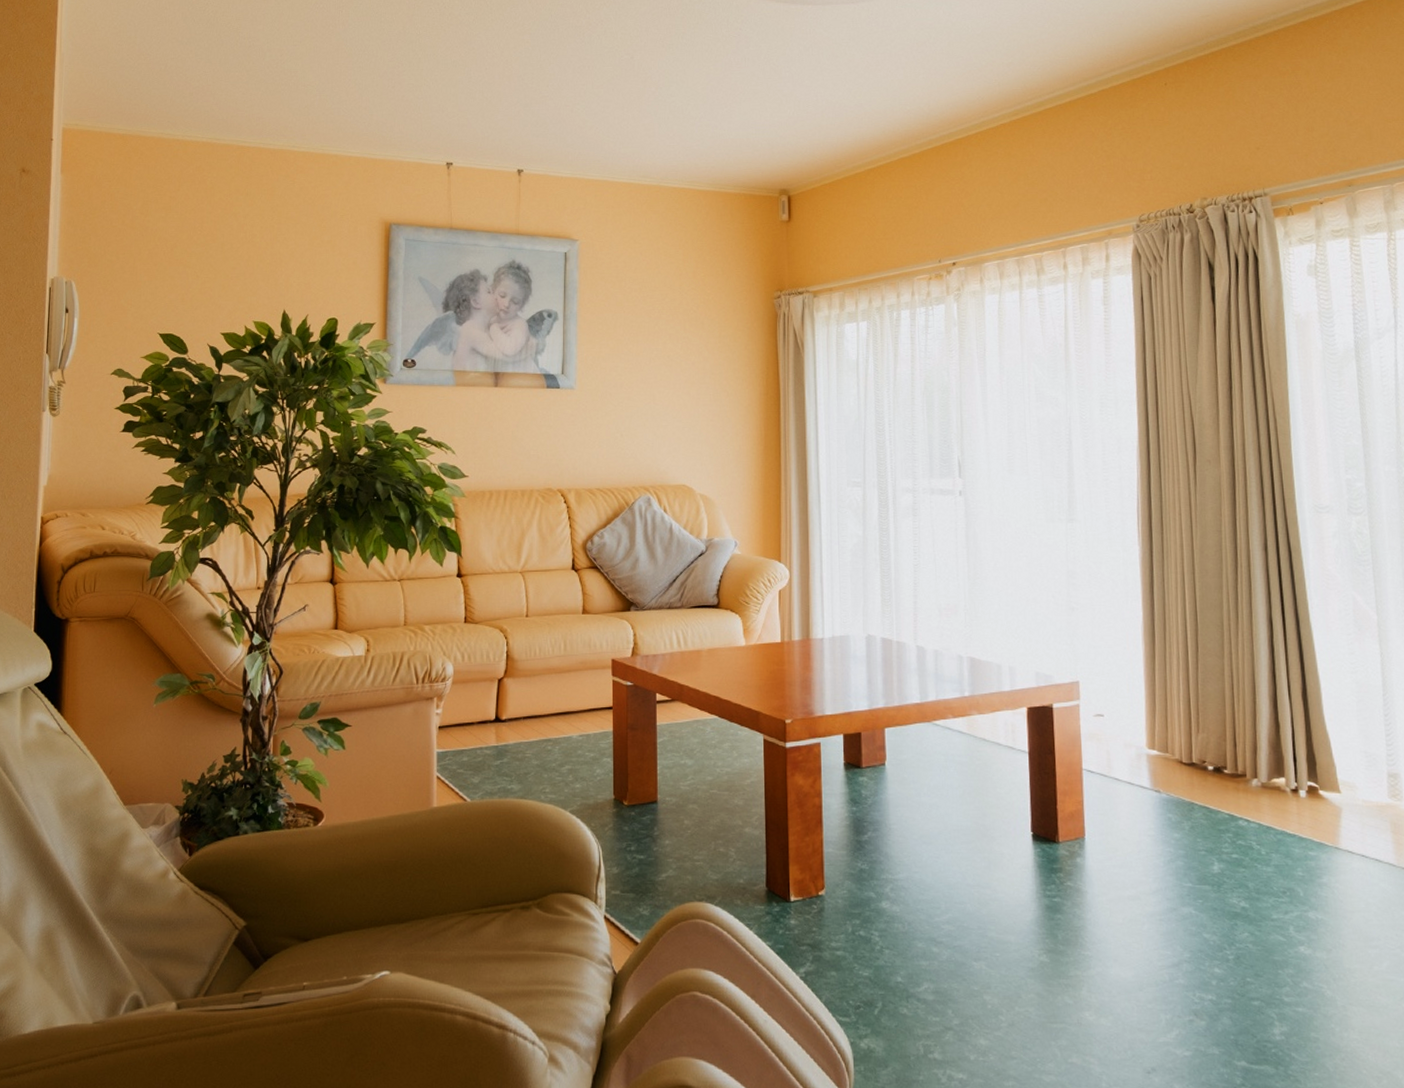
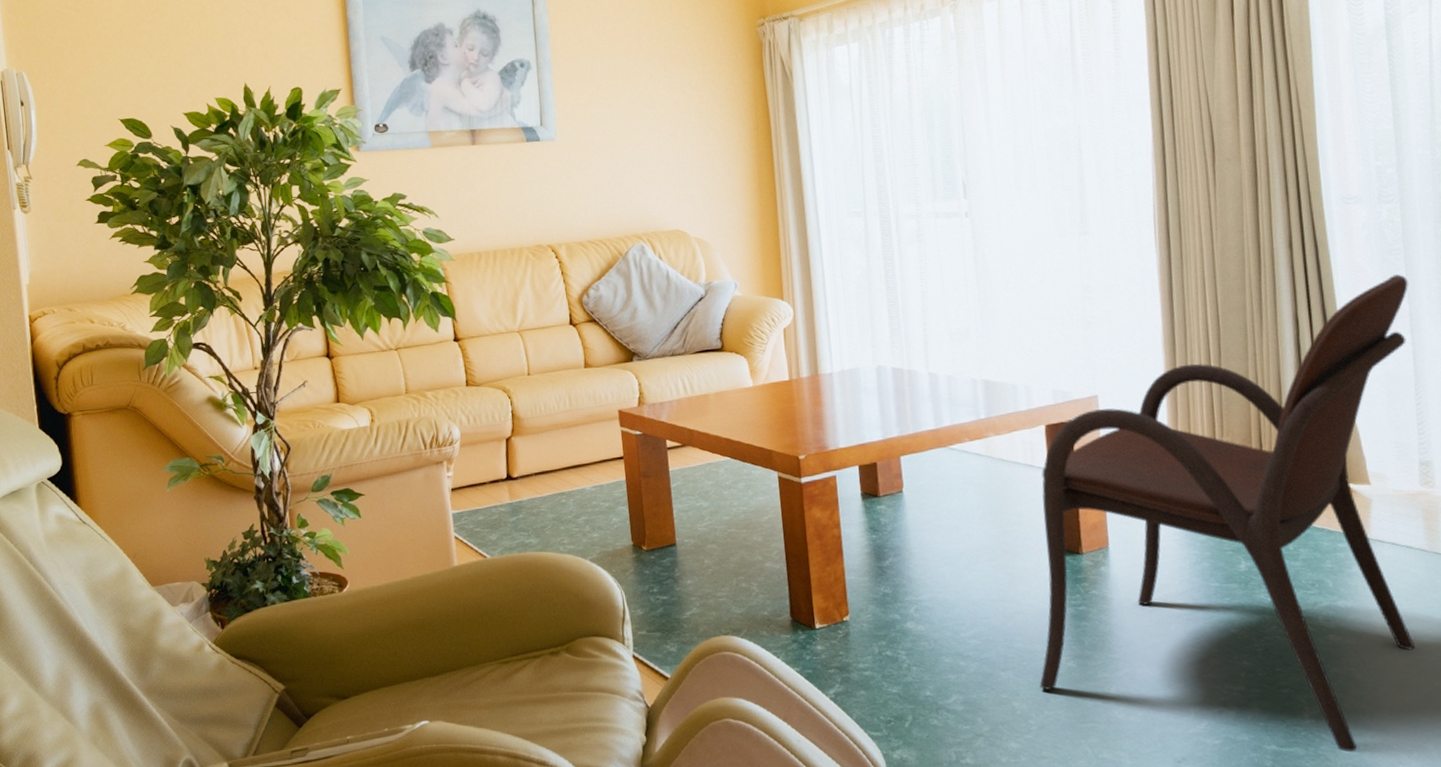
armchair: none [1011,584,1384,1074] -> present [1039,273,1415,751]

